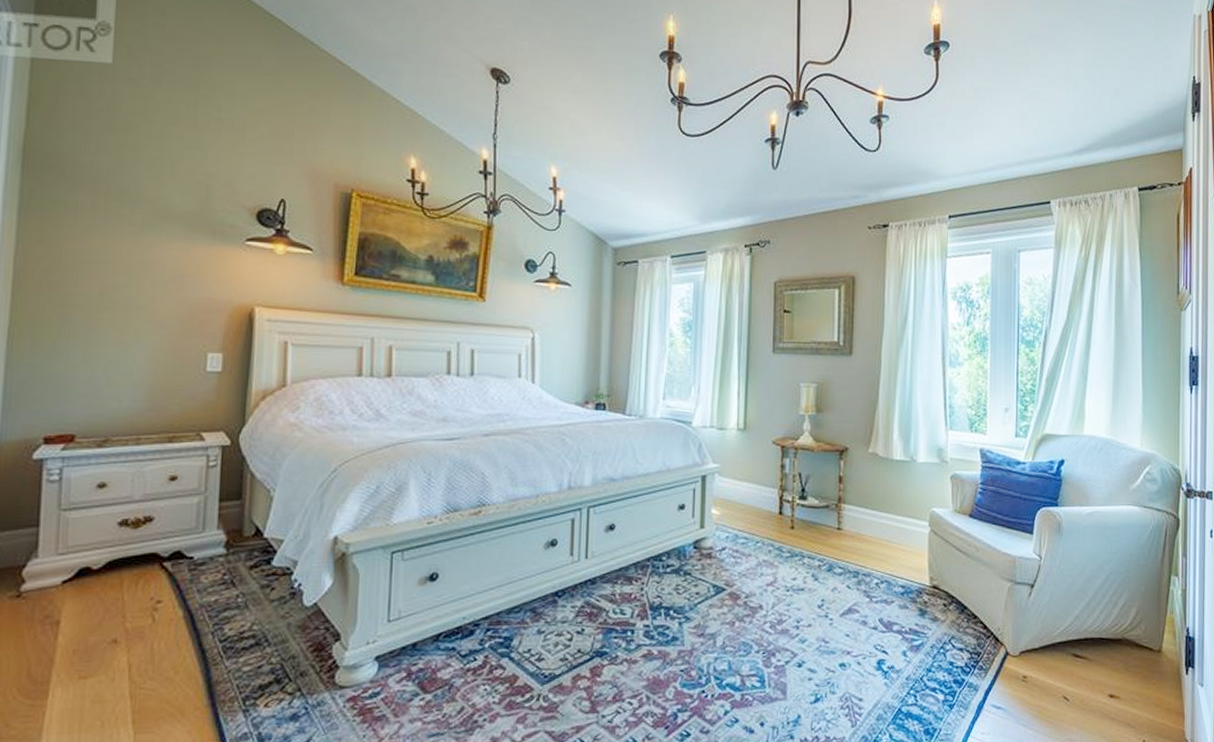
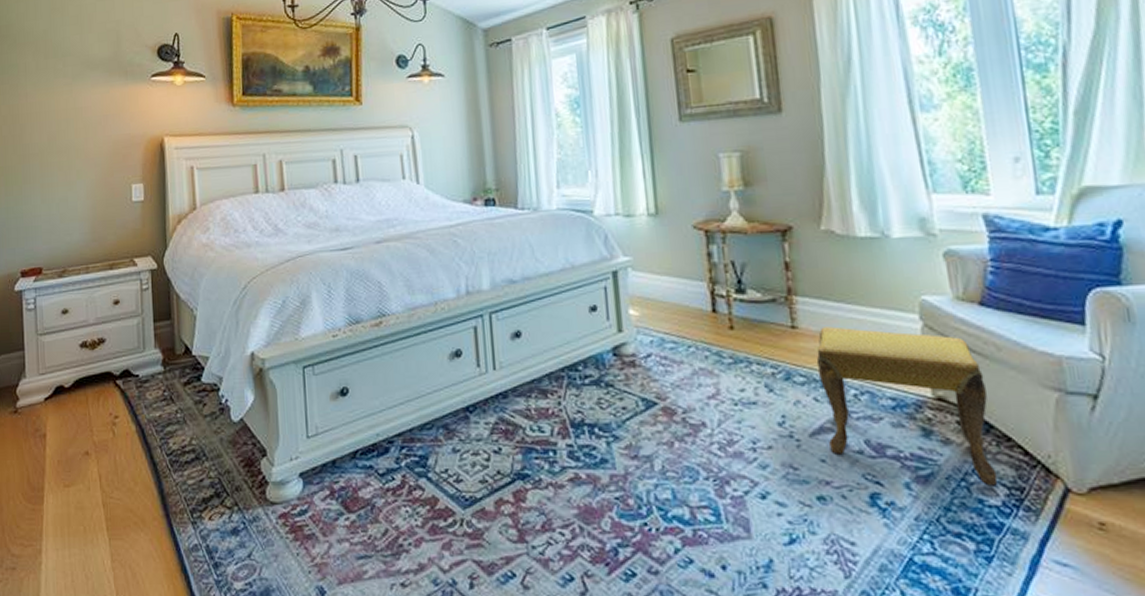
footstool: none [852,529,965,652] -> present [816,326,998,486]

